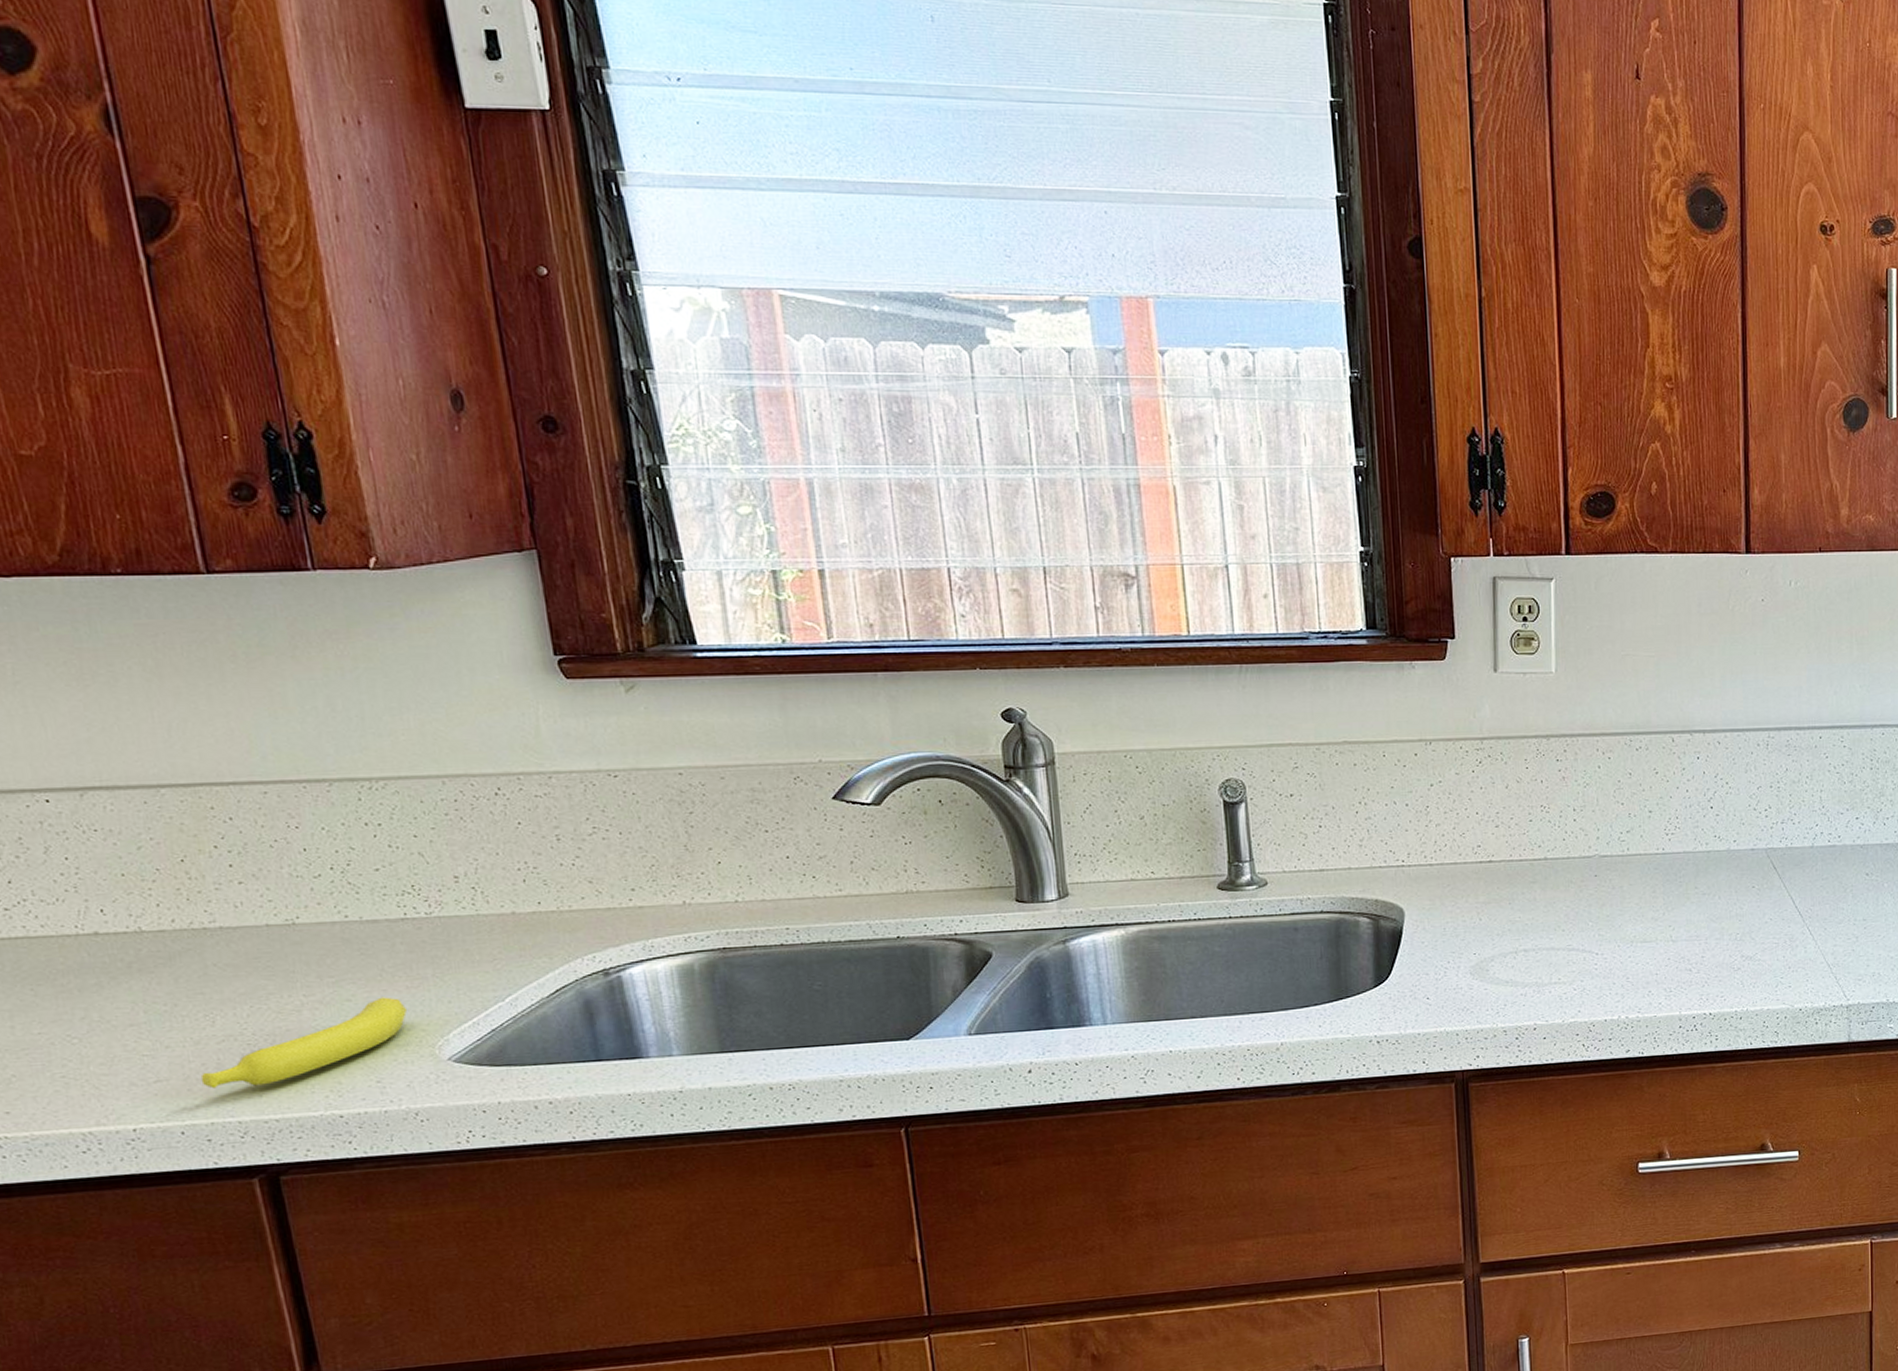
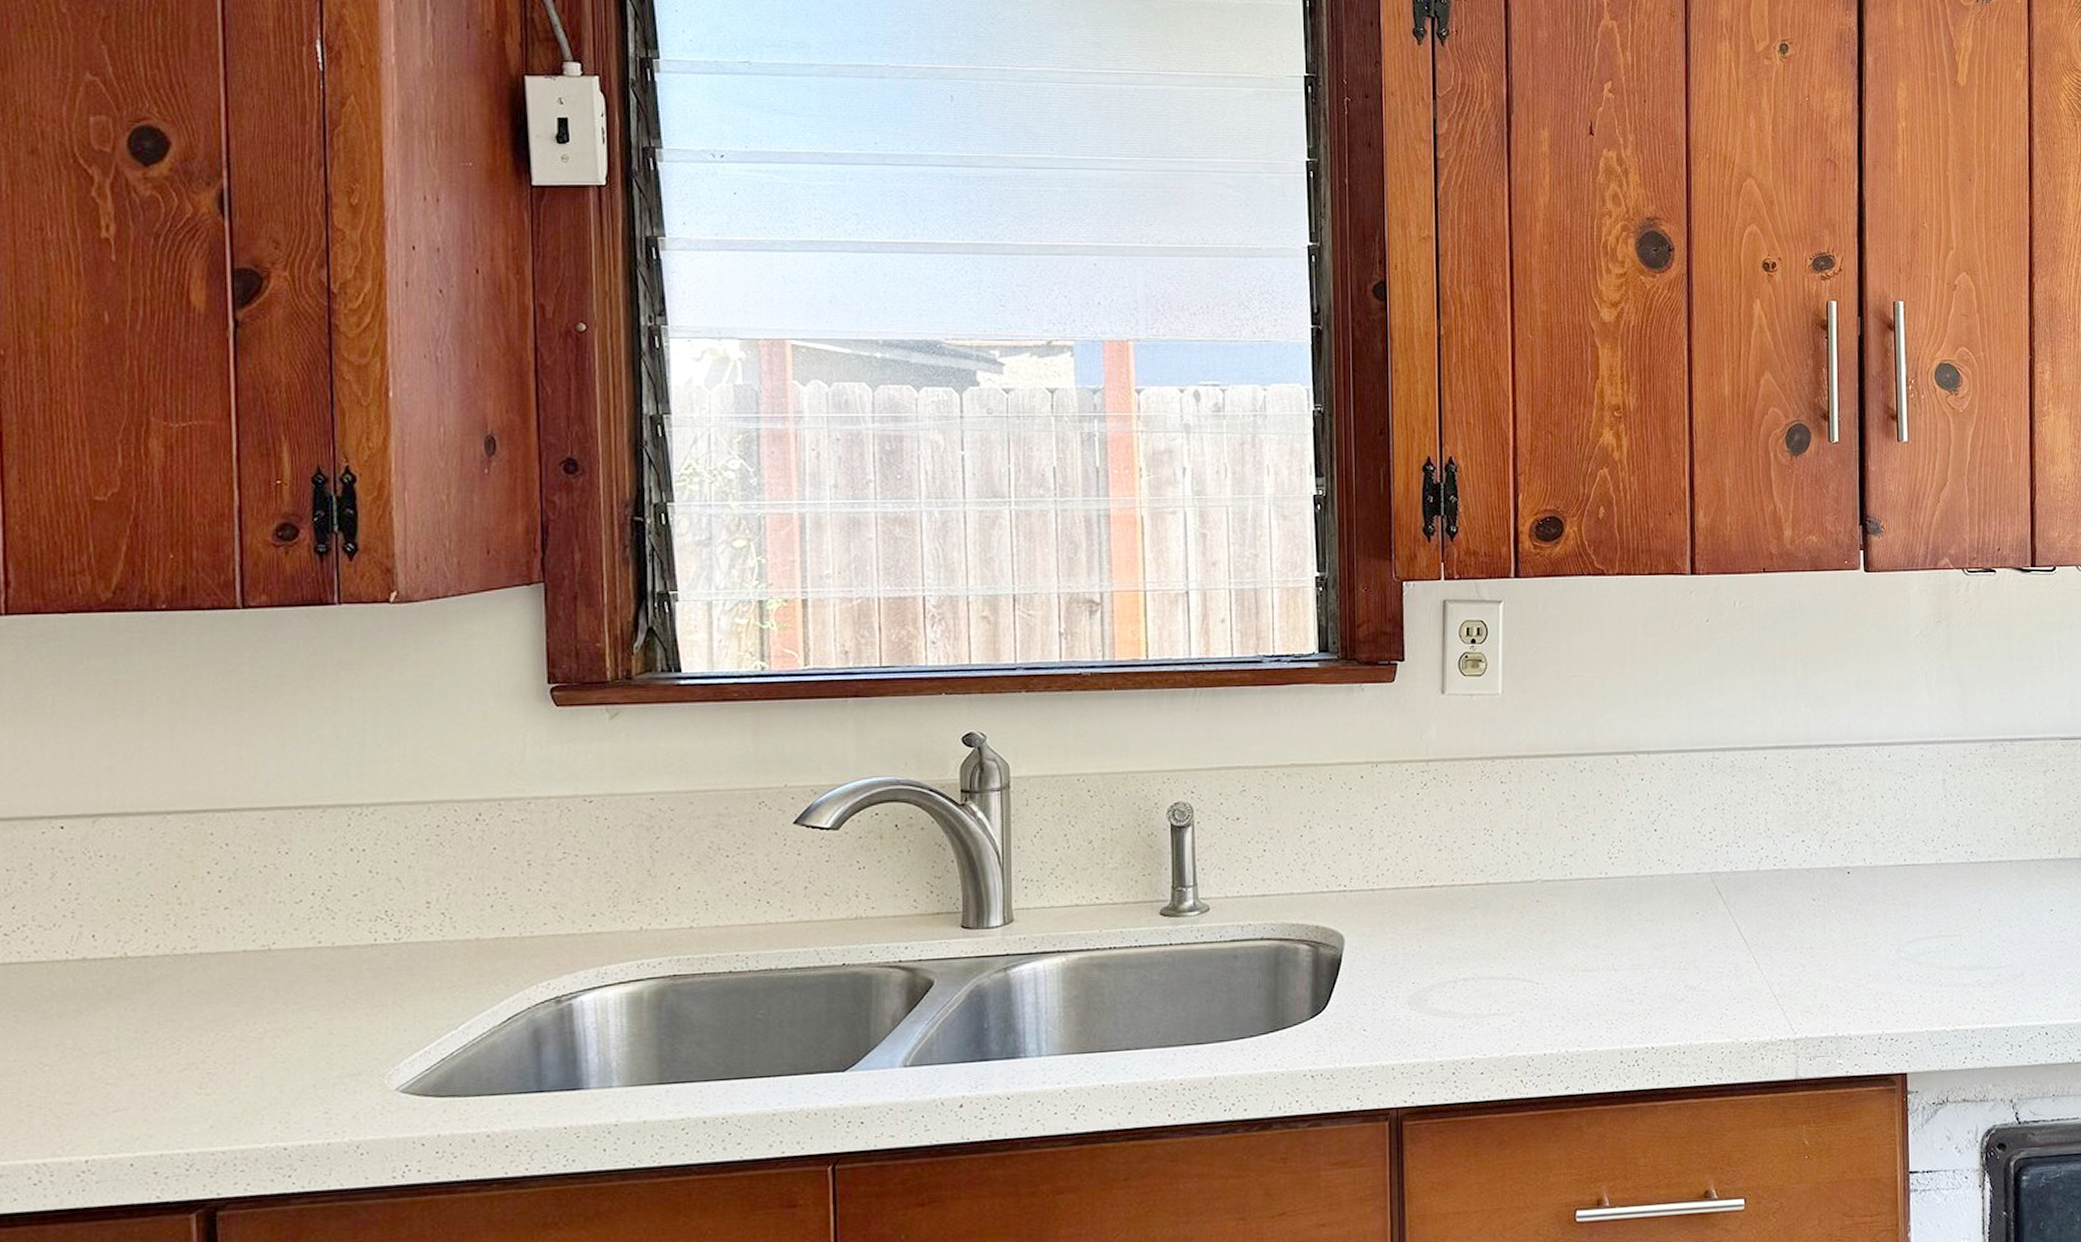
banana: present [200,997,408,1089] -> none [157,1024,364,1119]

